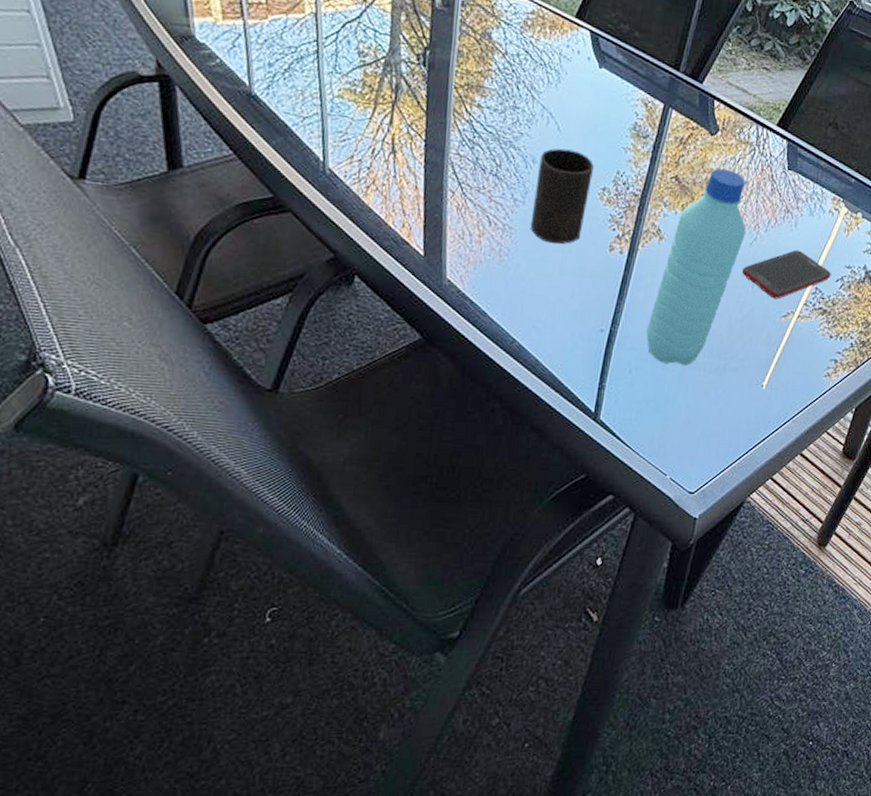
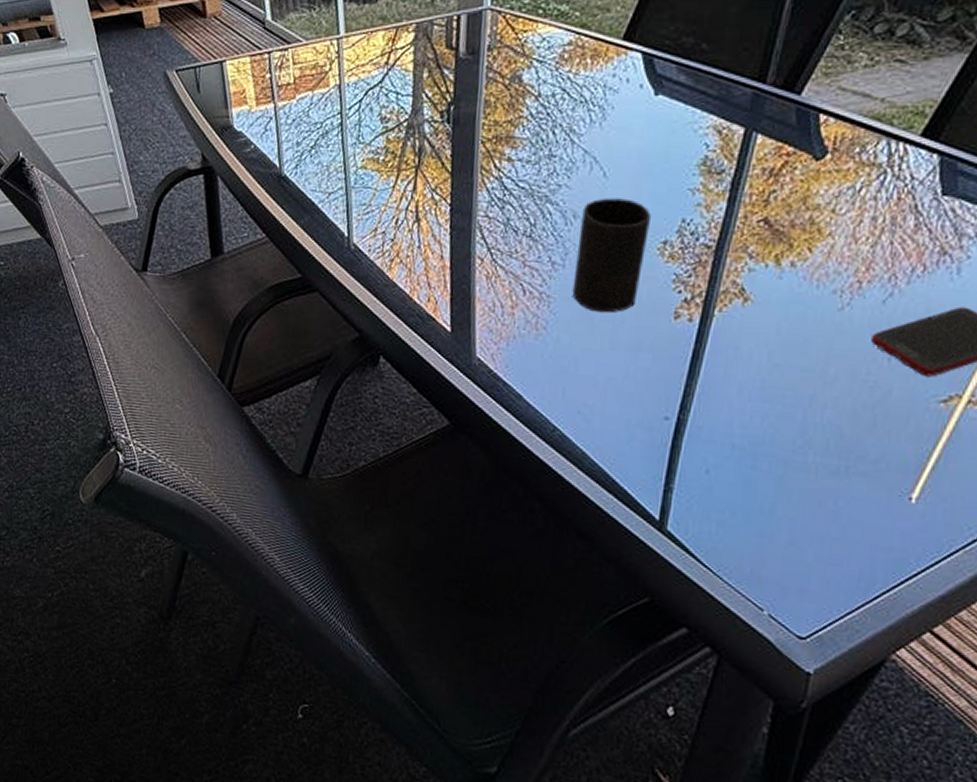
water bottle: present [646,168,746,365] -> none [728,202,876,466]

